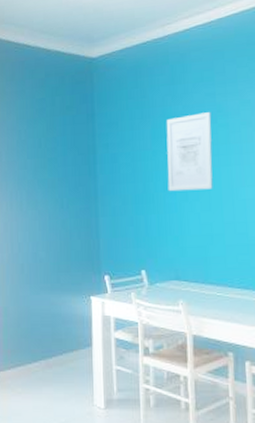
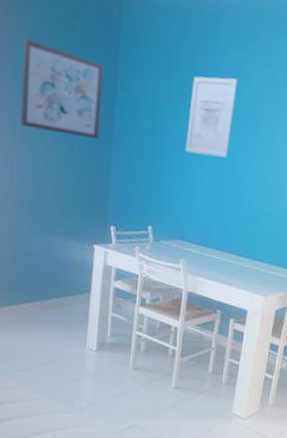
wall art: none [14,121,84,197] -> present [19,38,105,140]

